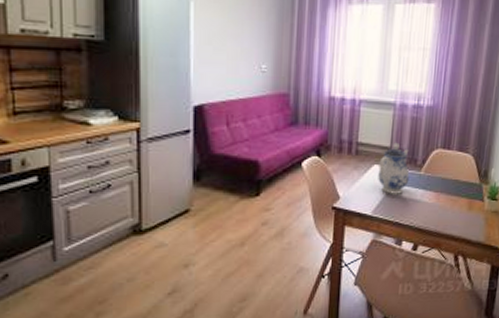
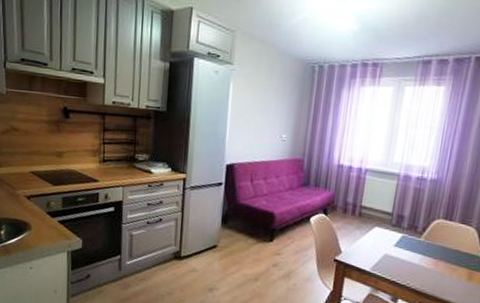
teapot: present [378,142,410,194] -> none [378,209,410,256]

